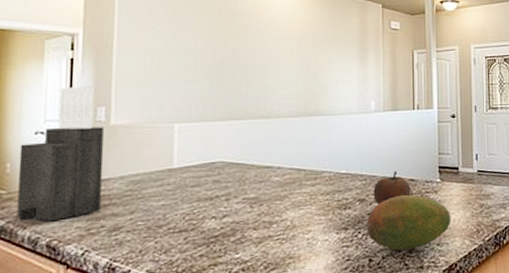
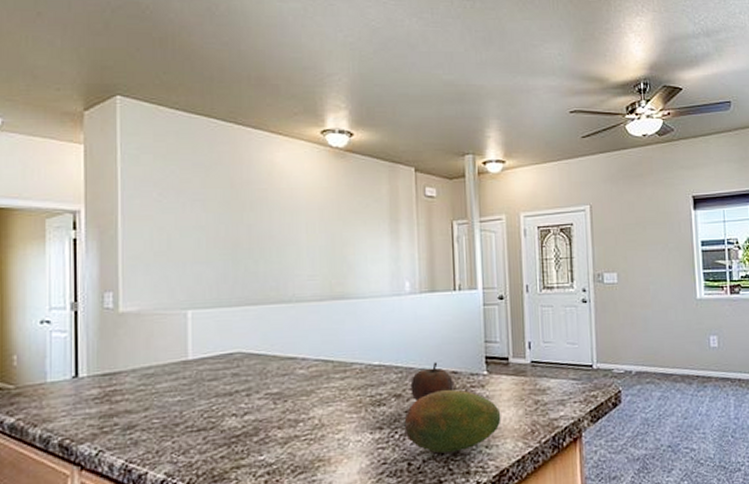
knife block: present [17,85,104,222] -> none [25,268,114,419]

